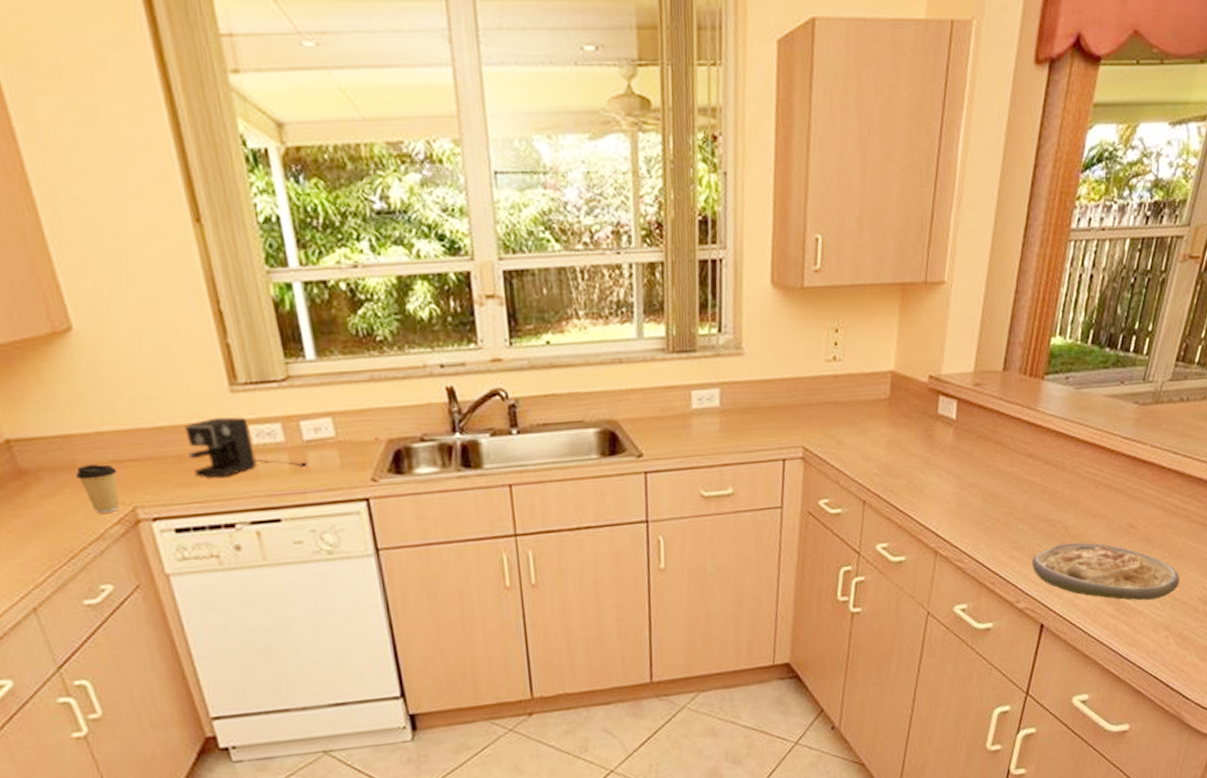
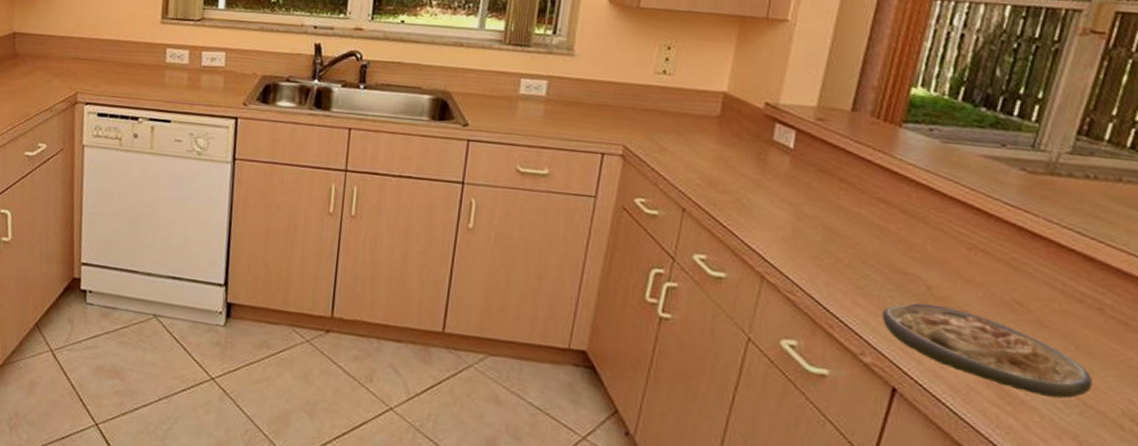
coffee cup: present [75,463,120,514] -> none [47,57,73,94]
coffee maker: present [185,416,308,478] -> none [122,39,201,85]

